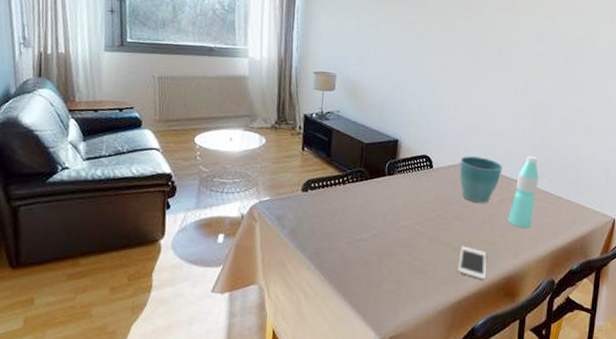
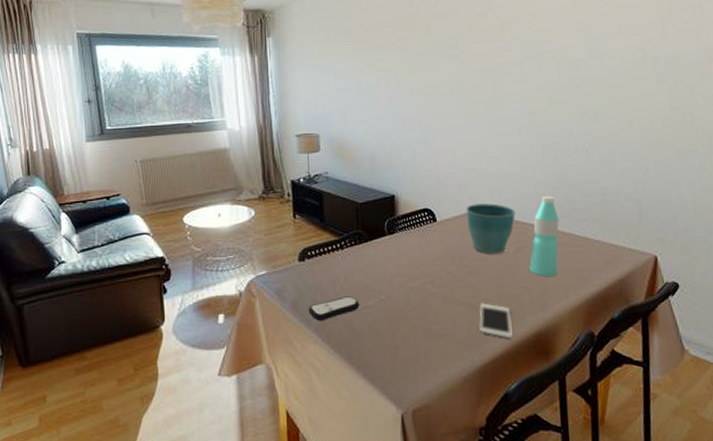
remote control: none [305,228,354,249] -> present [308,296,360,321]

